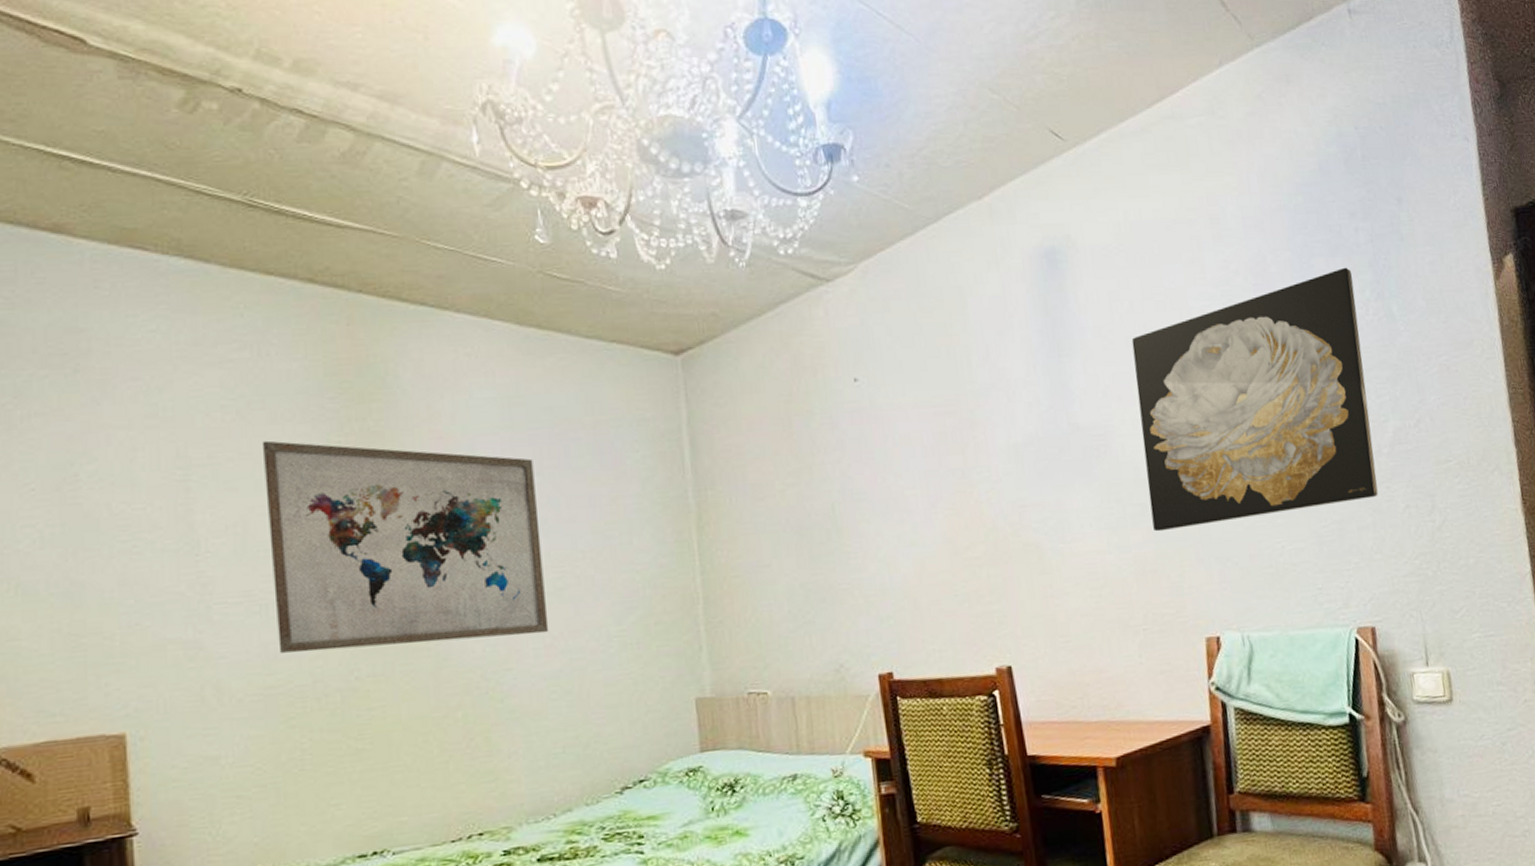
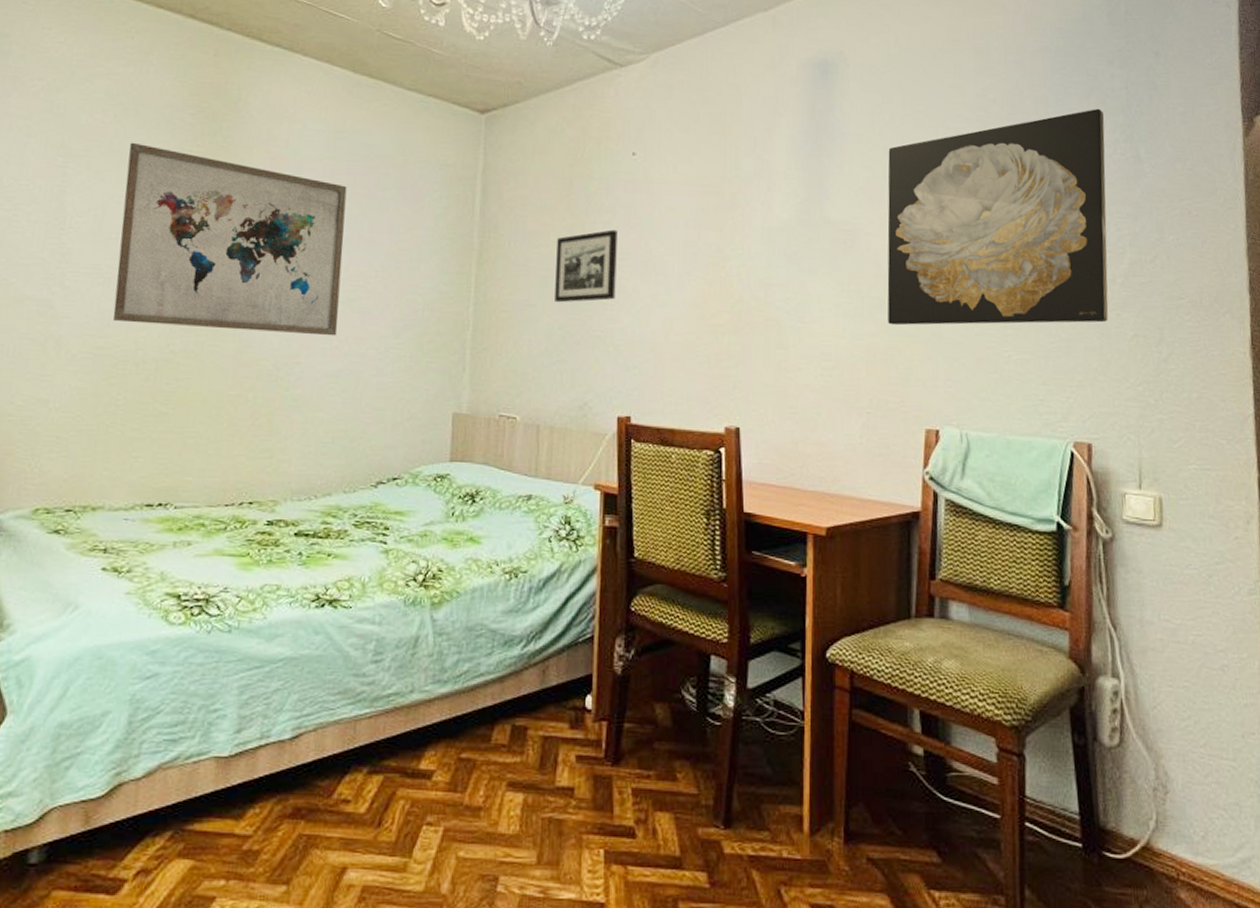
picture frame: none [783,468,858,559] -> present [555,229,618,303]

